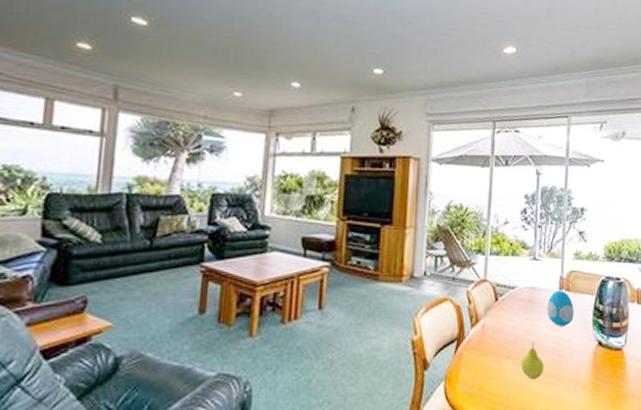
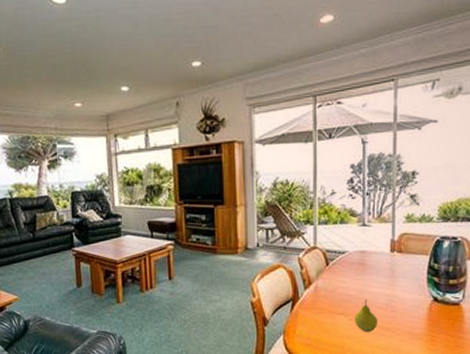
decorative egg: present [546,290,574,326] -> none [378,252,407,285]

